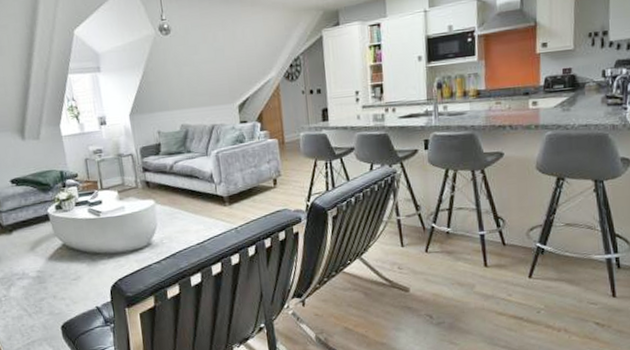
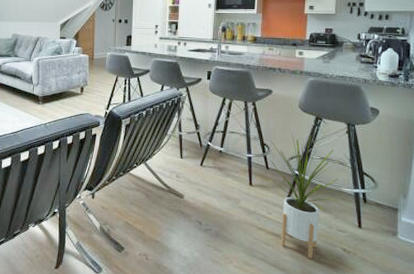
house plant: none [501,199,591,338] -> present [265,132,343,259]

